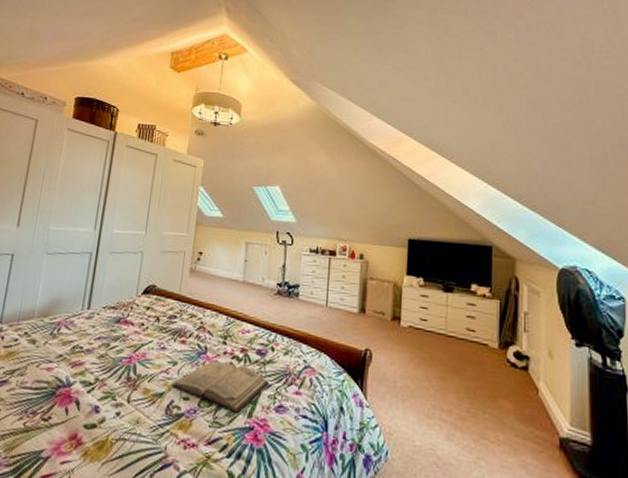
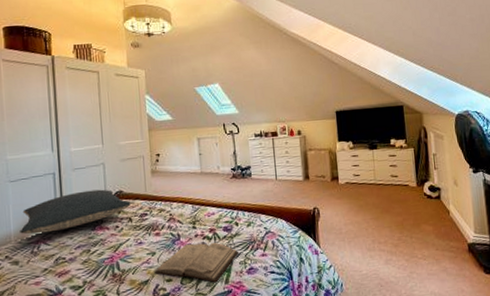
pillow: none [44,277,162,316] -> present [20,189,131,235]

